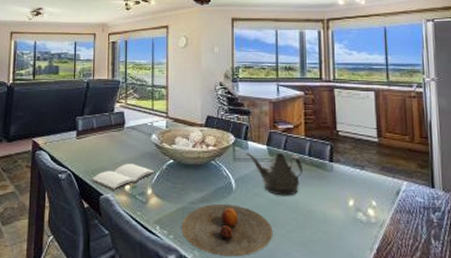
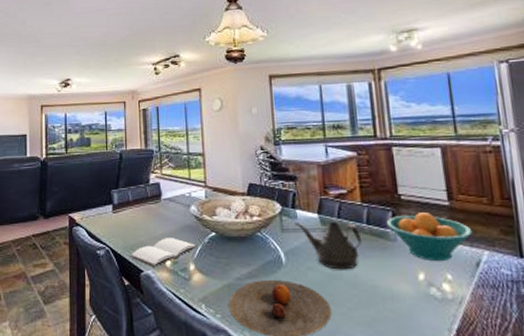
fruit bowl: none [325,147,395,190] -> present [386,212,473,262]

